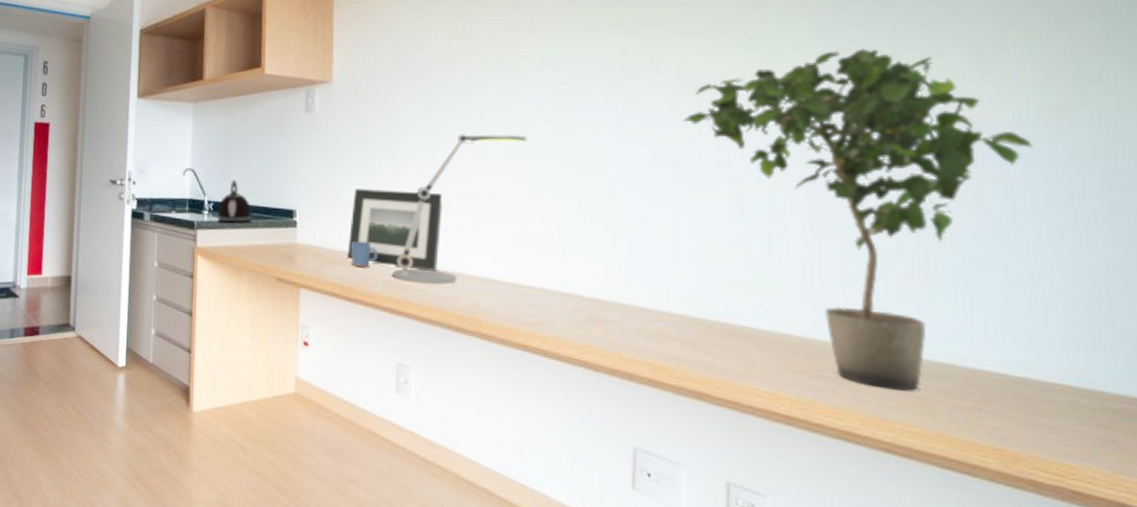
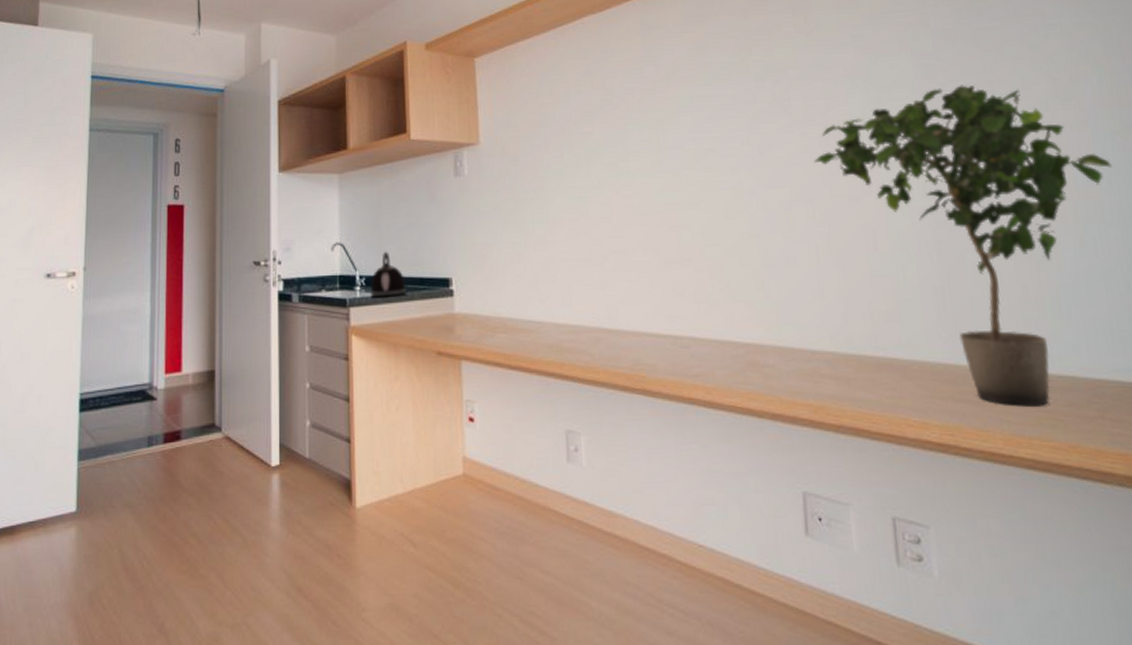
picture frame: present [347,189,443,271] -> none [507,249,598,330]
mug: present [350,241,377,268] -> none [509,305,538,333]
desk lamp: present [392,134,527,285] -> none [554,185,673,345]

